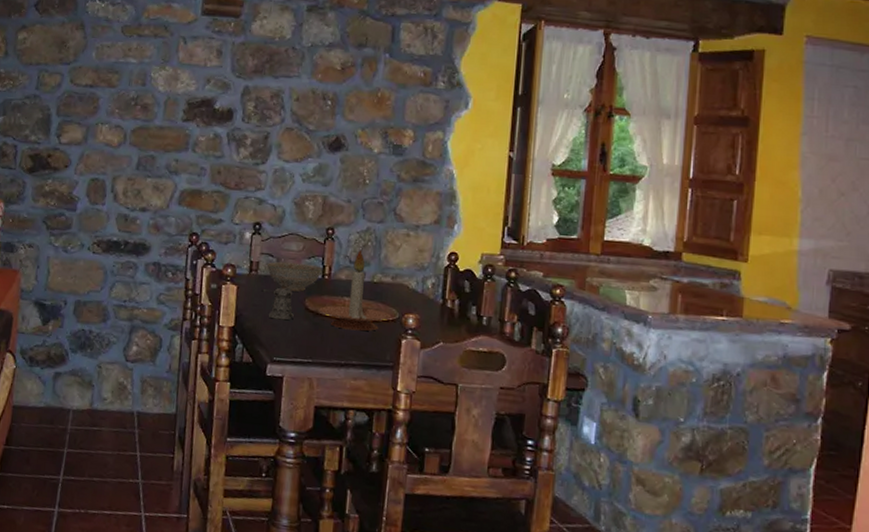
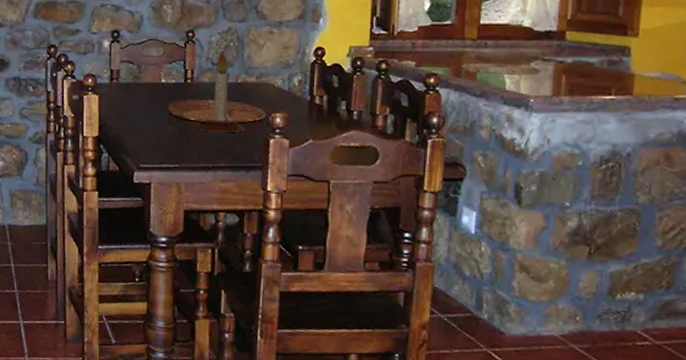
pepper shaker: present [261,287,294,321] -> none [123,94,158,127]
decorative bowl: present [267,262,322,292] -> none [128,68,184,98]

